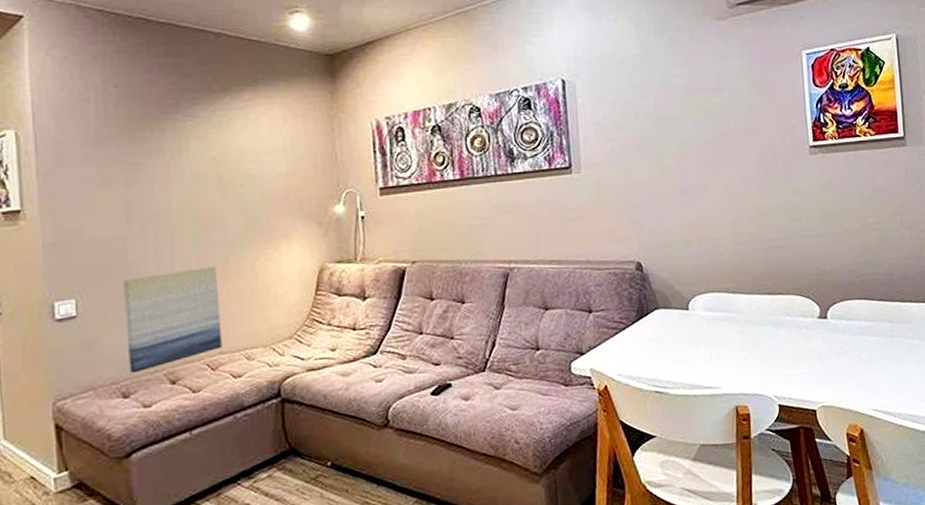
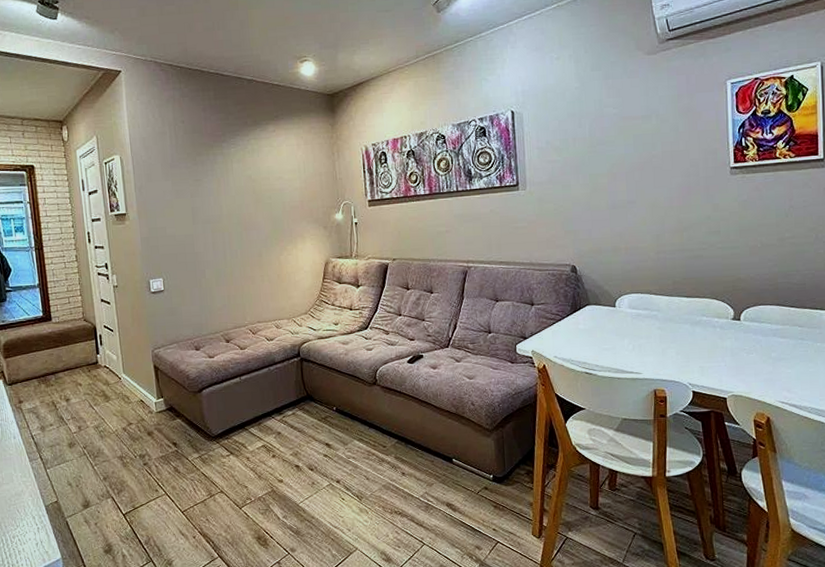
wall art: present [123,266,222,374] -> none [193,258,259,333]

